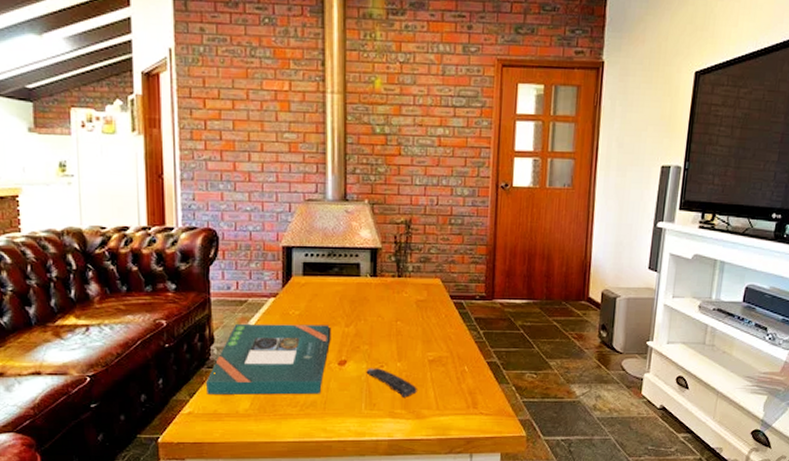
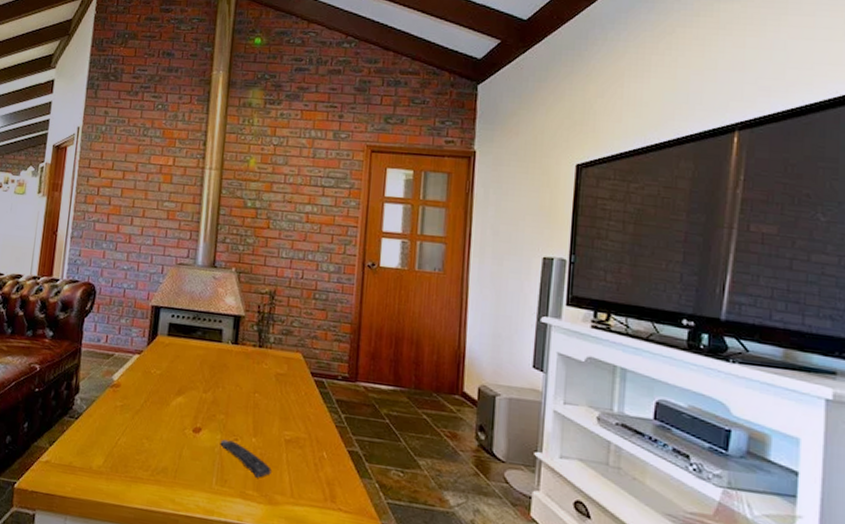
board game: present [205,323,332,395] -> none [65,377,190,461]

